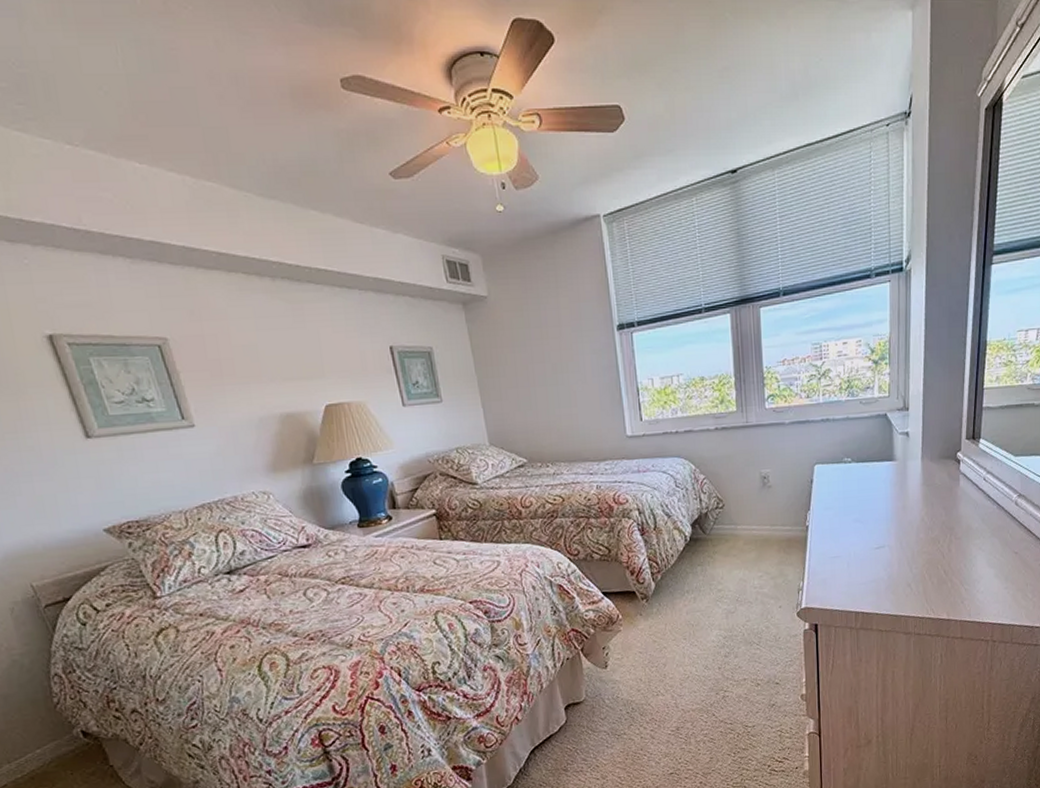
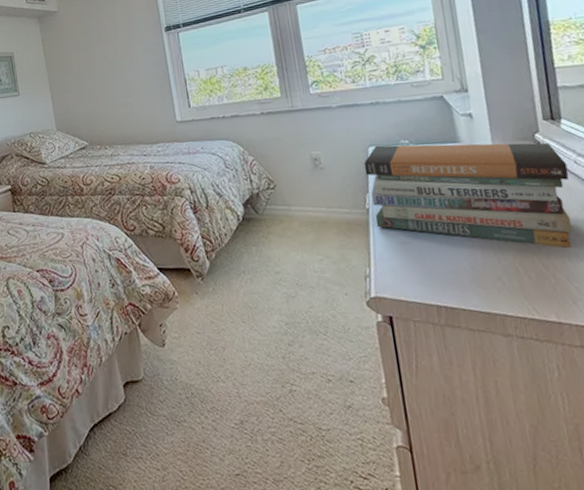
book stack: none [808,461,977,556] -> present [363,142,572,248]

